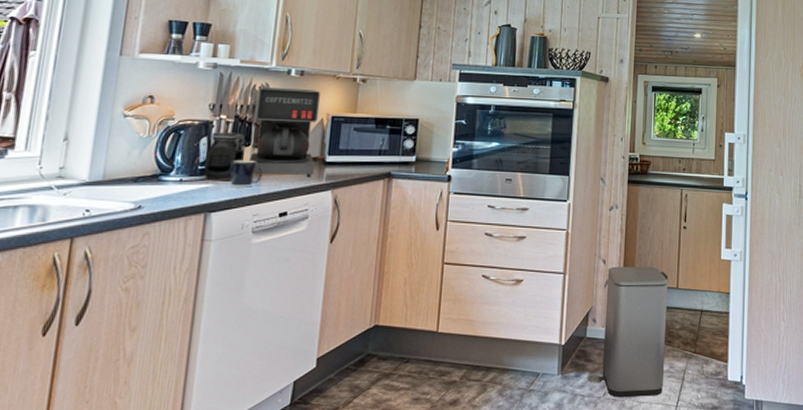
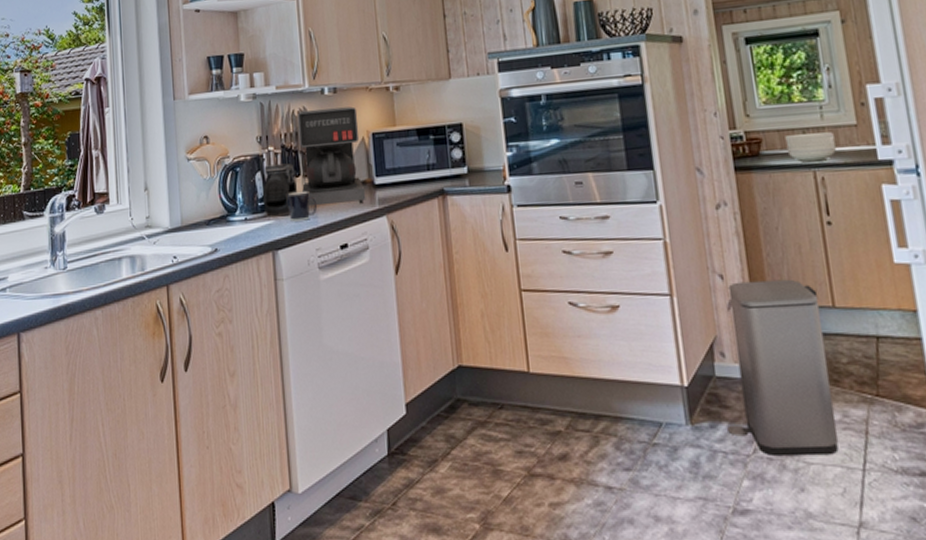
bowl: none [666,162,700,183] -> present [785,132,837,163]

